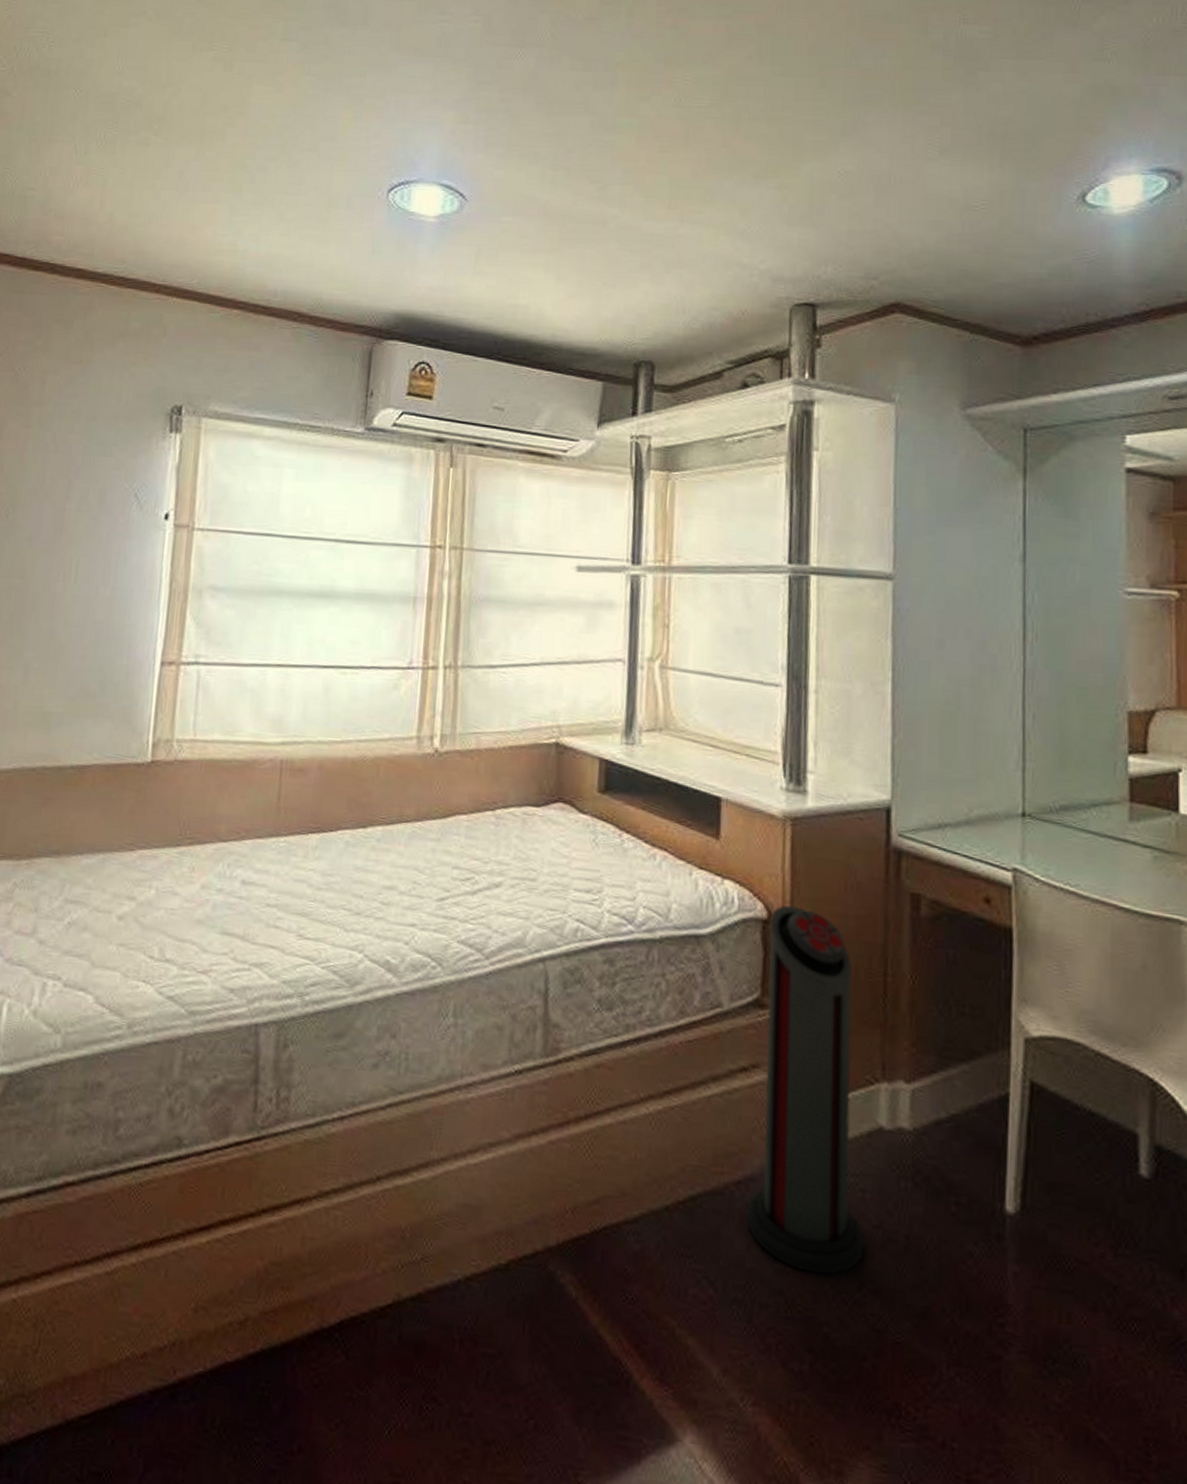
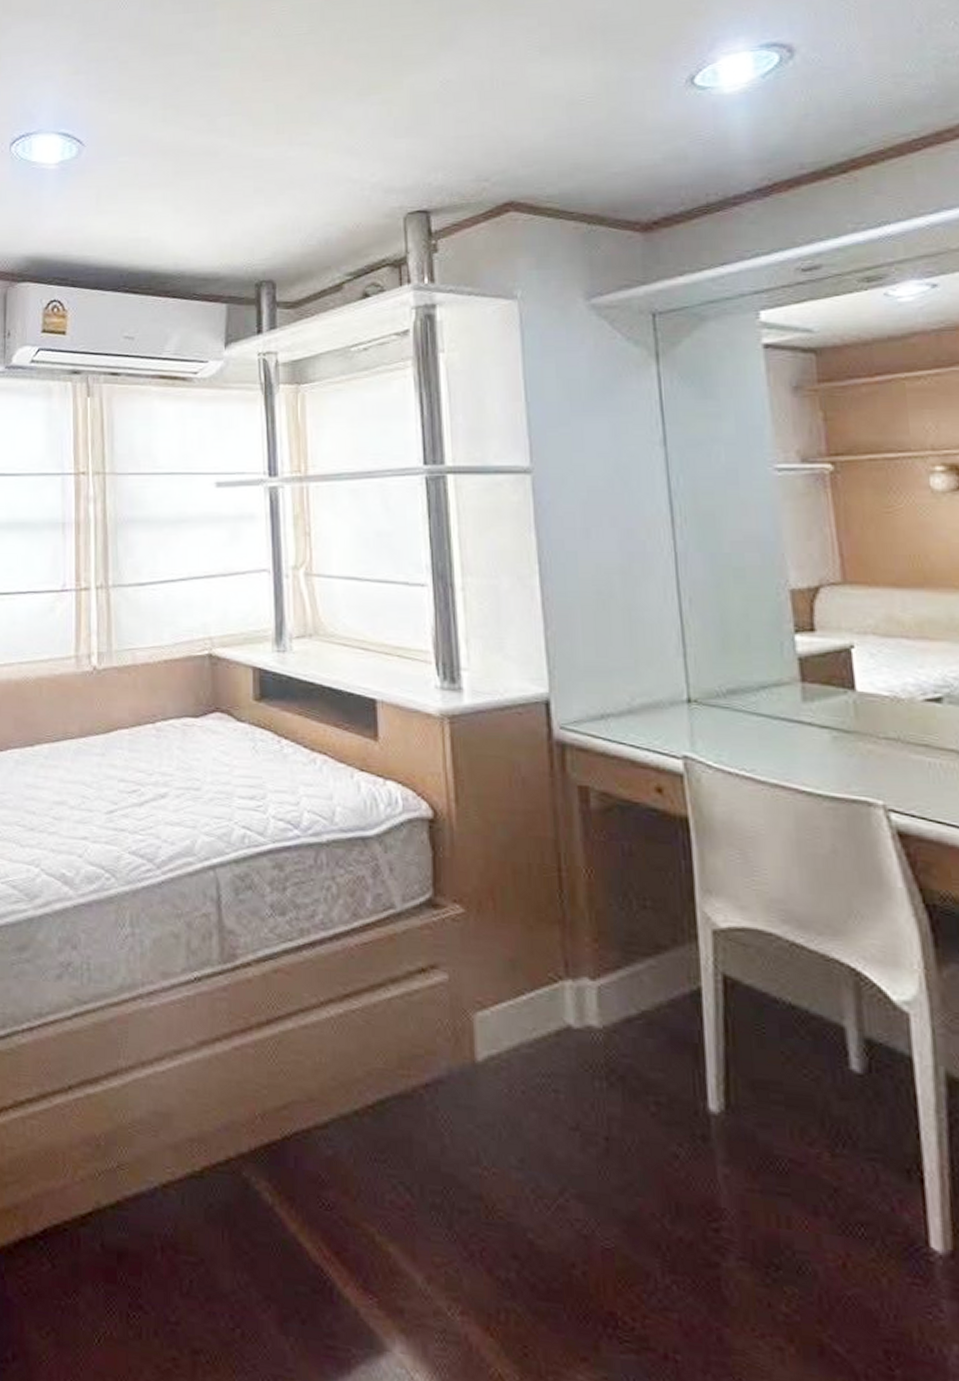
air purifier: present [747,905,865,1275] -> none [436,803,563,1179]

